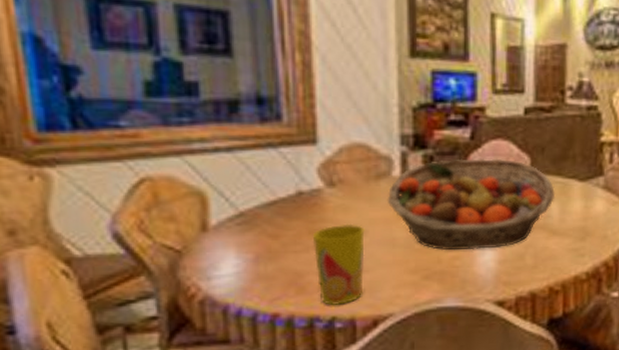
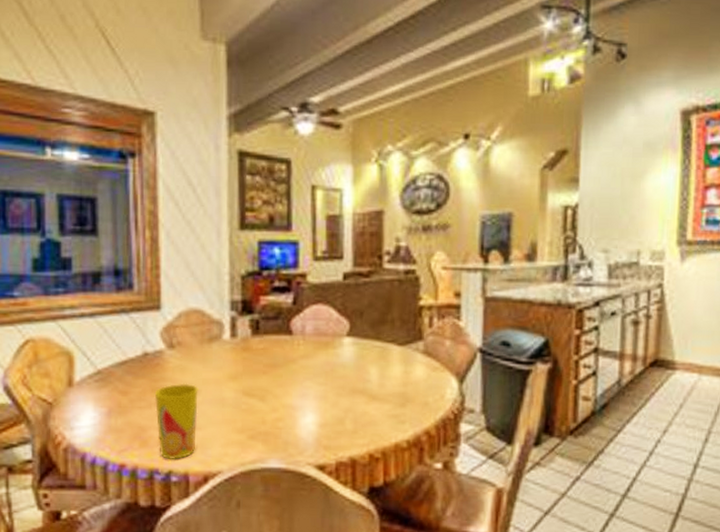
fruit basket: present [387,158,556,251] -> none [218,322,375,413]

